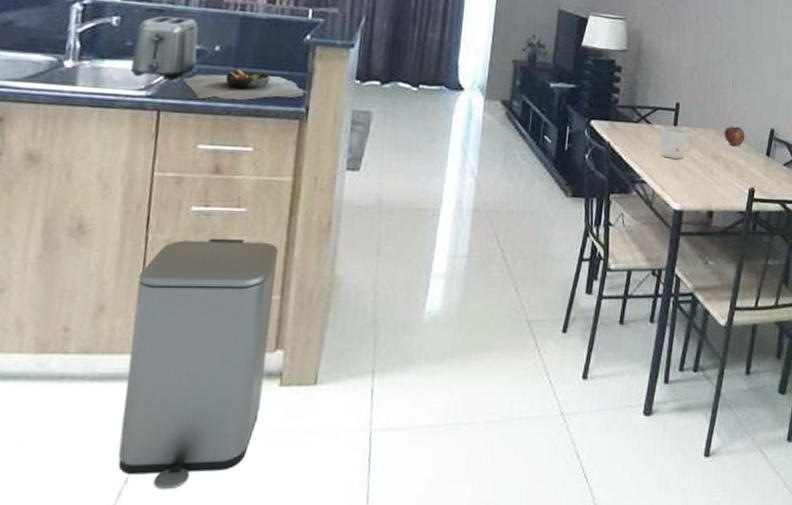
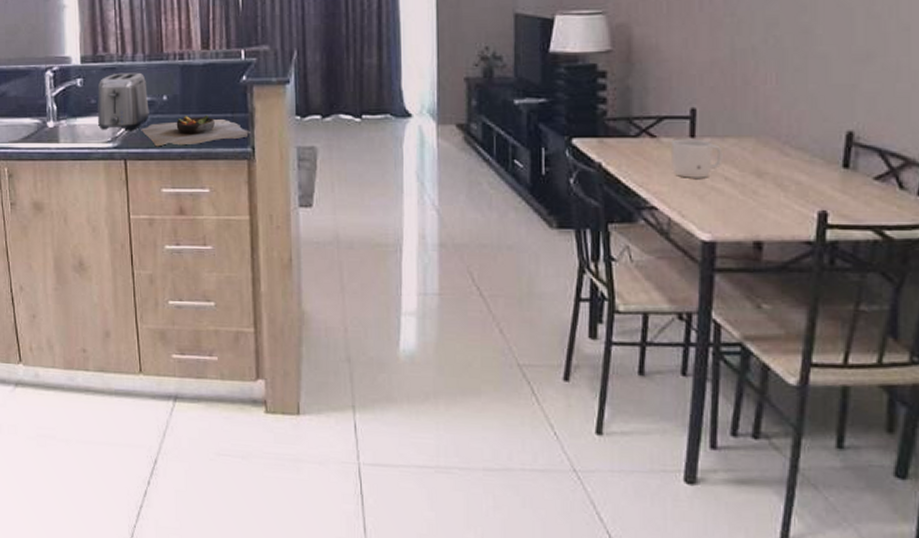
pedal bin: present [118,238,278,491] -> none [131,274,251,496]
fruit: present [724,126,746,147] -> none [770,132,805,158]

